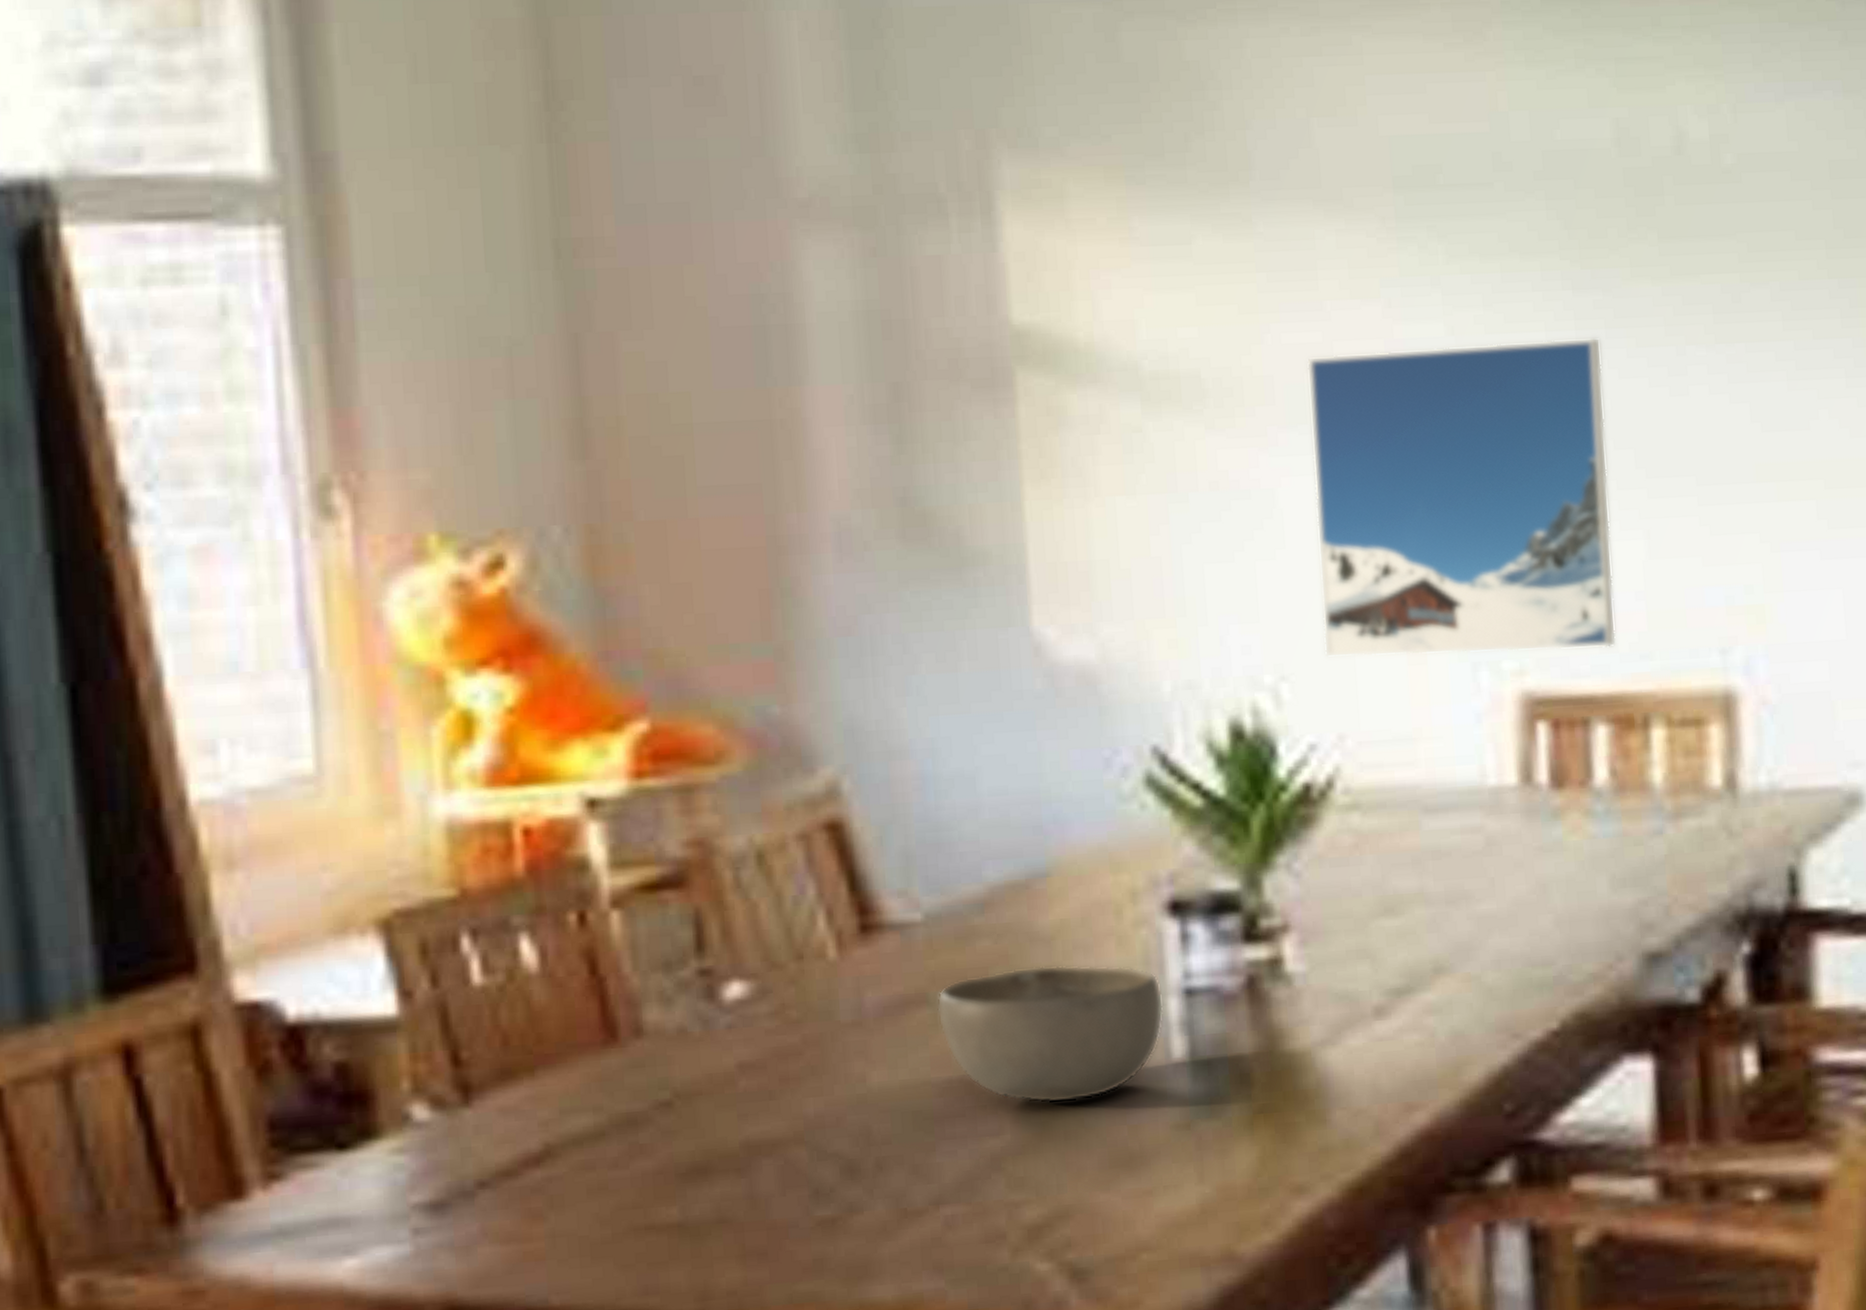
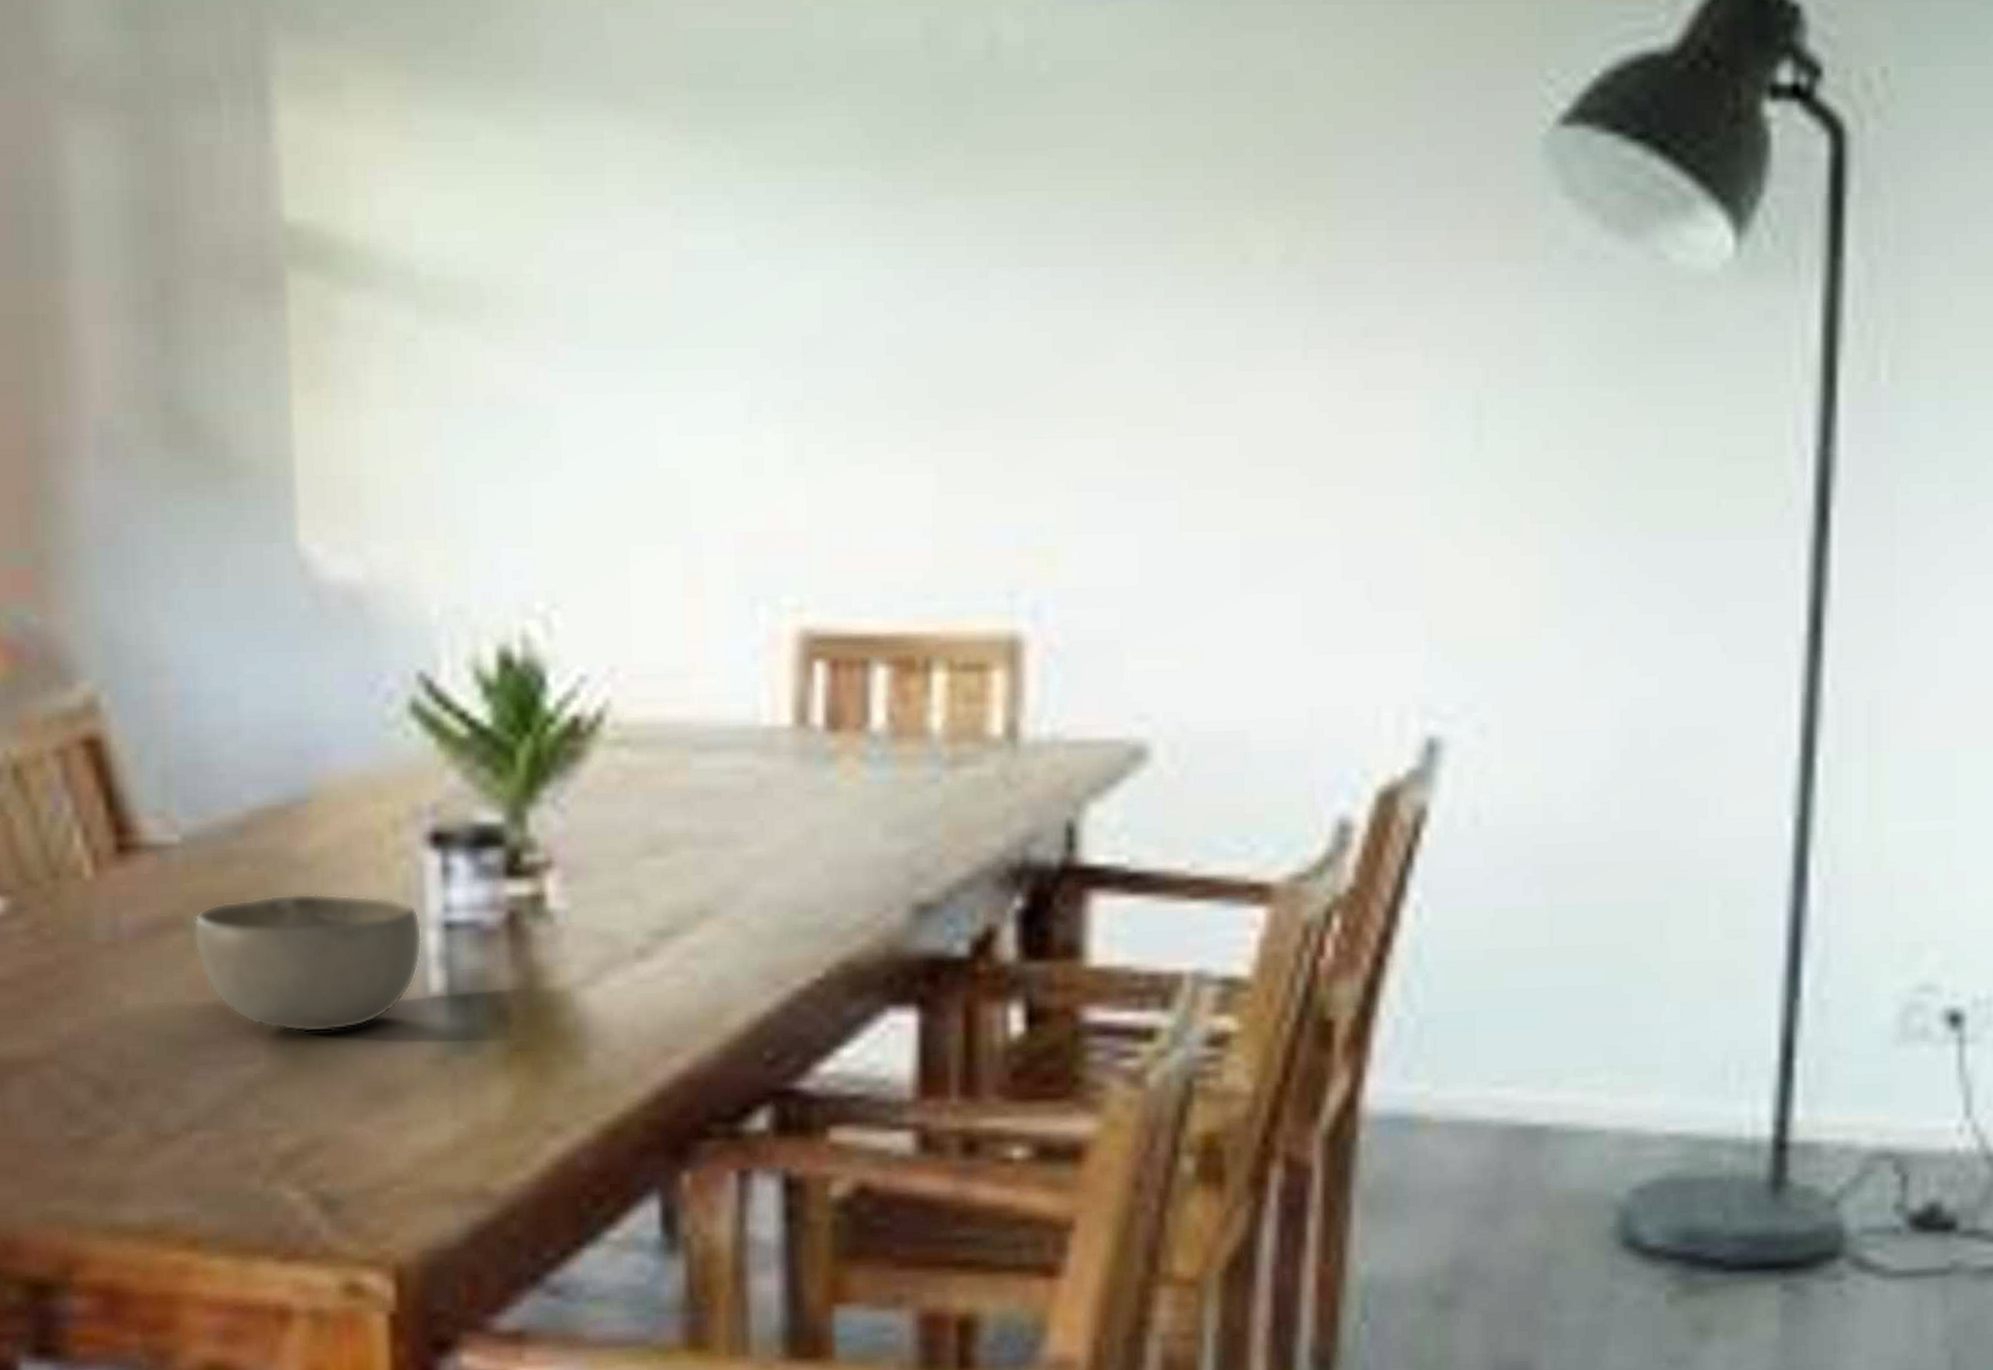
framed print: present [1306,337,1617,658] -> none [590,255,901,587]

